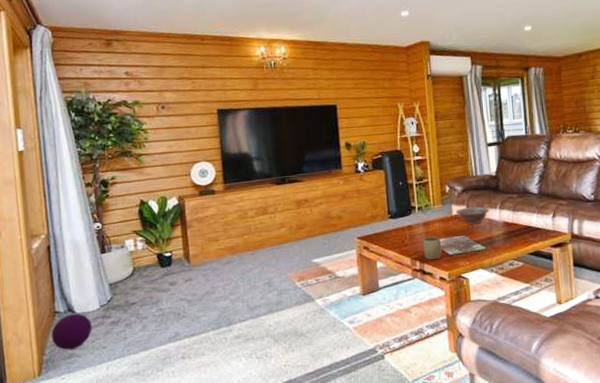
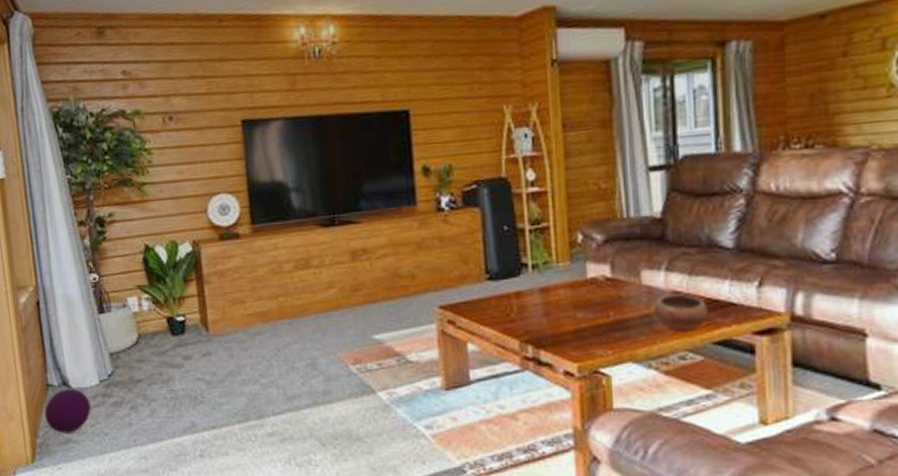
mug: present [422,236,442,260] -> none [538,309,568,344]
magazine: present [439,235,486,256] -> none [565,309,641,339]
decorative bowl: present [455,206,490,225] -> none [592,266,649,295]
bowl: none [493,223,526,247] -> present [653,294,710,331]

